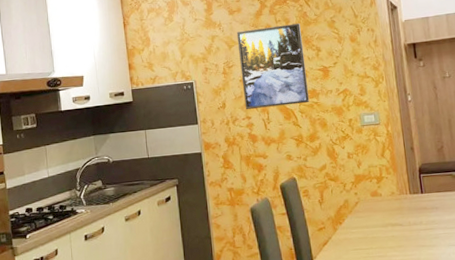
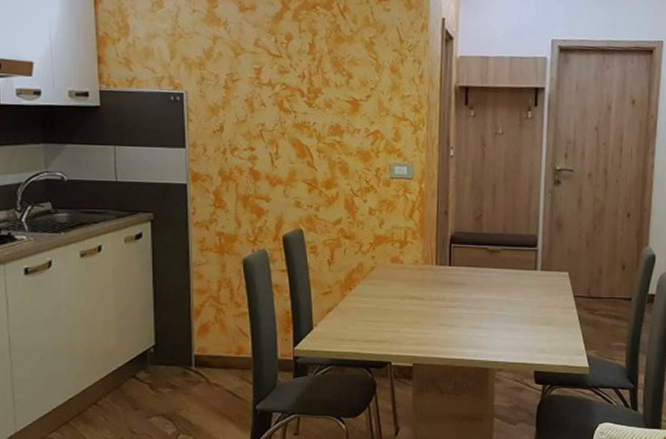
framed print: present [236,23,310,109] -> none [247,36,331,141]

